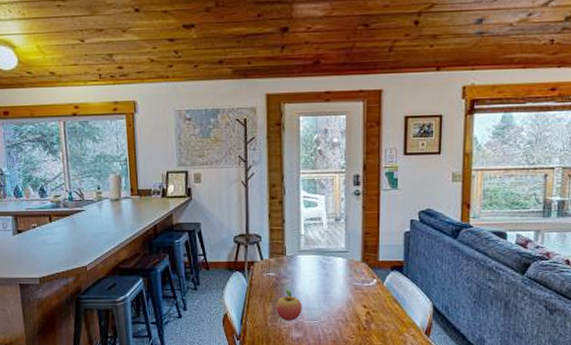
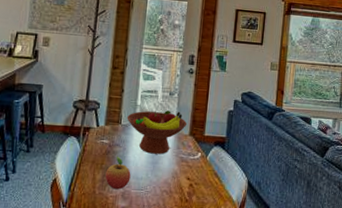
fruit bowl: none [291,237,358,284] -> present [127,110,188,154]

